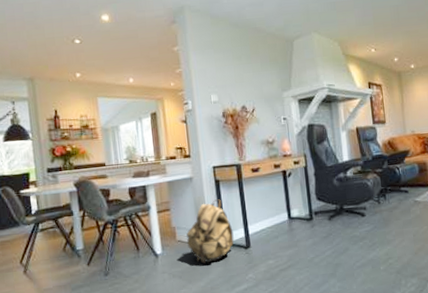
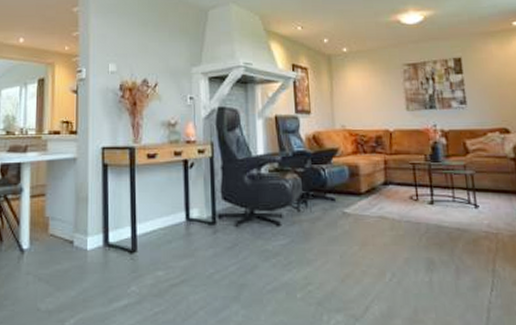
backpack: present [186,199,234,264] -> none [61,187,118,267]

